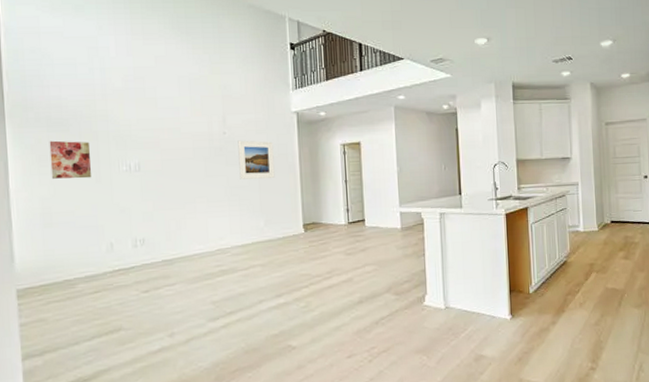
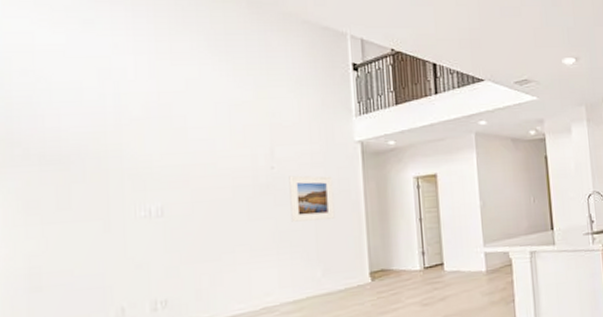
wall art: present [49,140,91,179] -> none [41,182,97,230]

